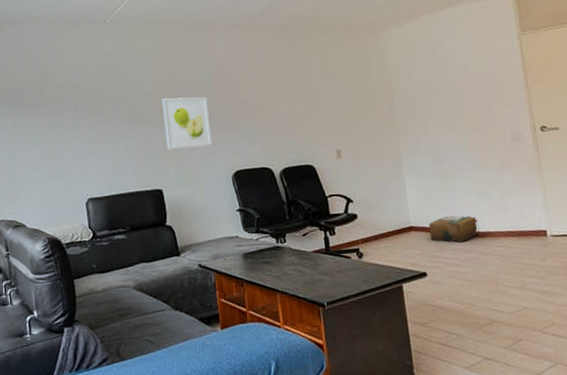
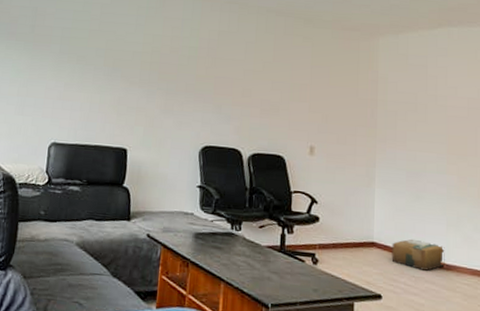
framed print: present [162,96,213,150] -> none [141,59,191,115]

